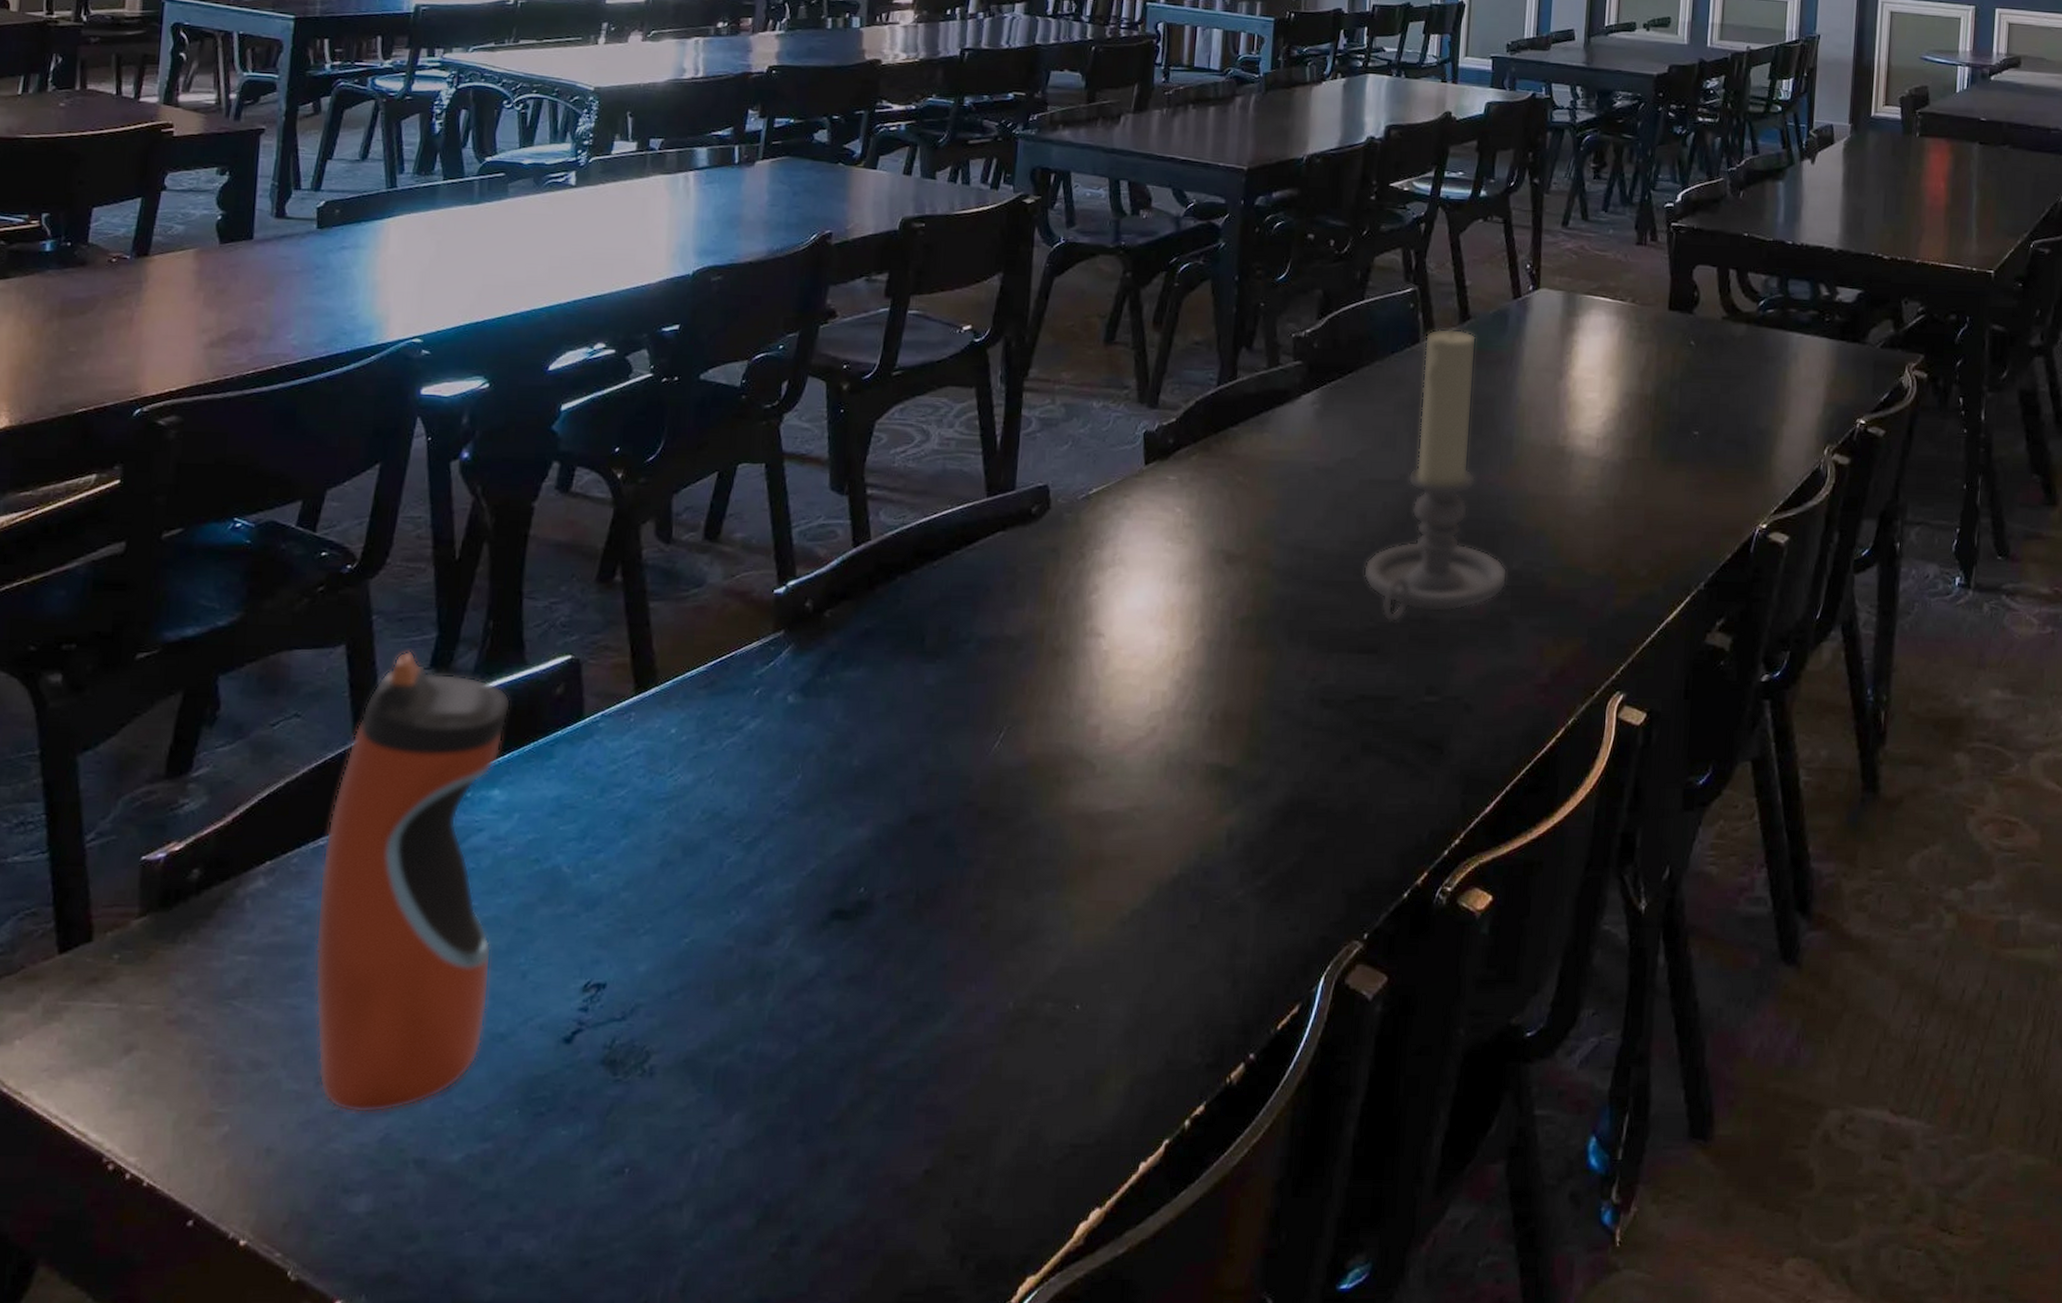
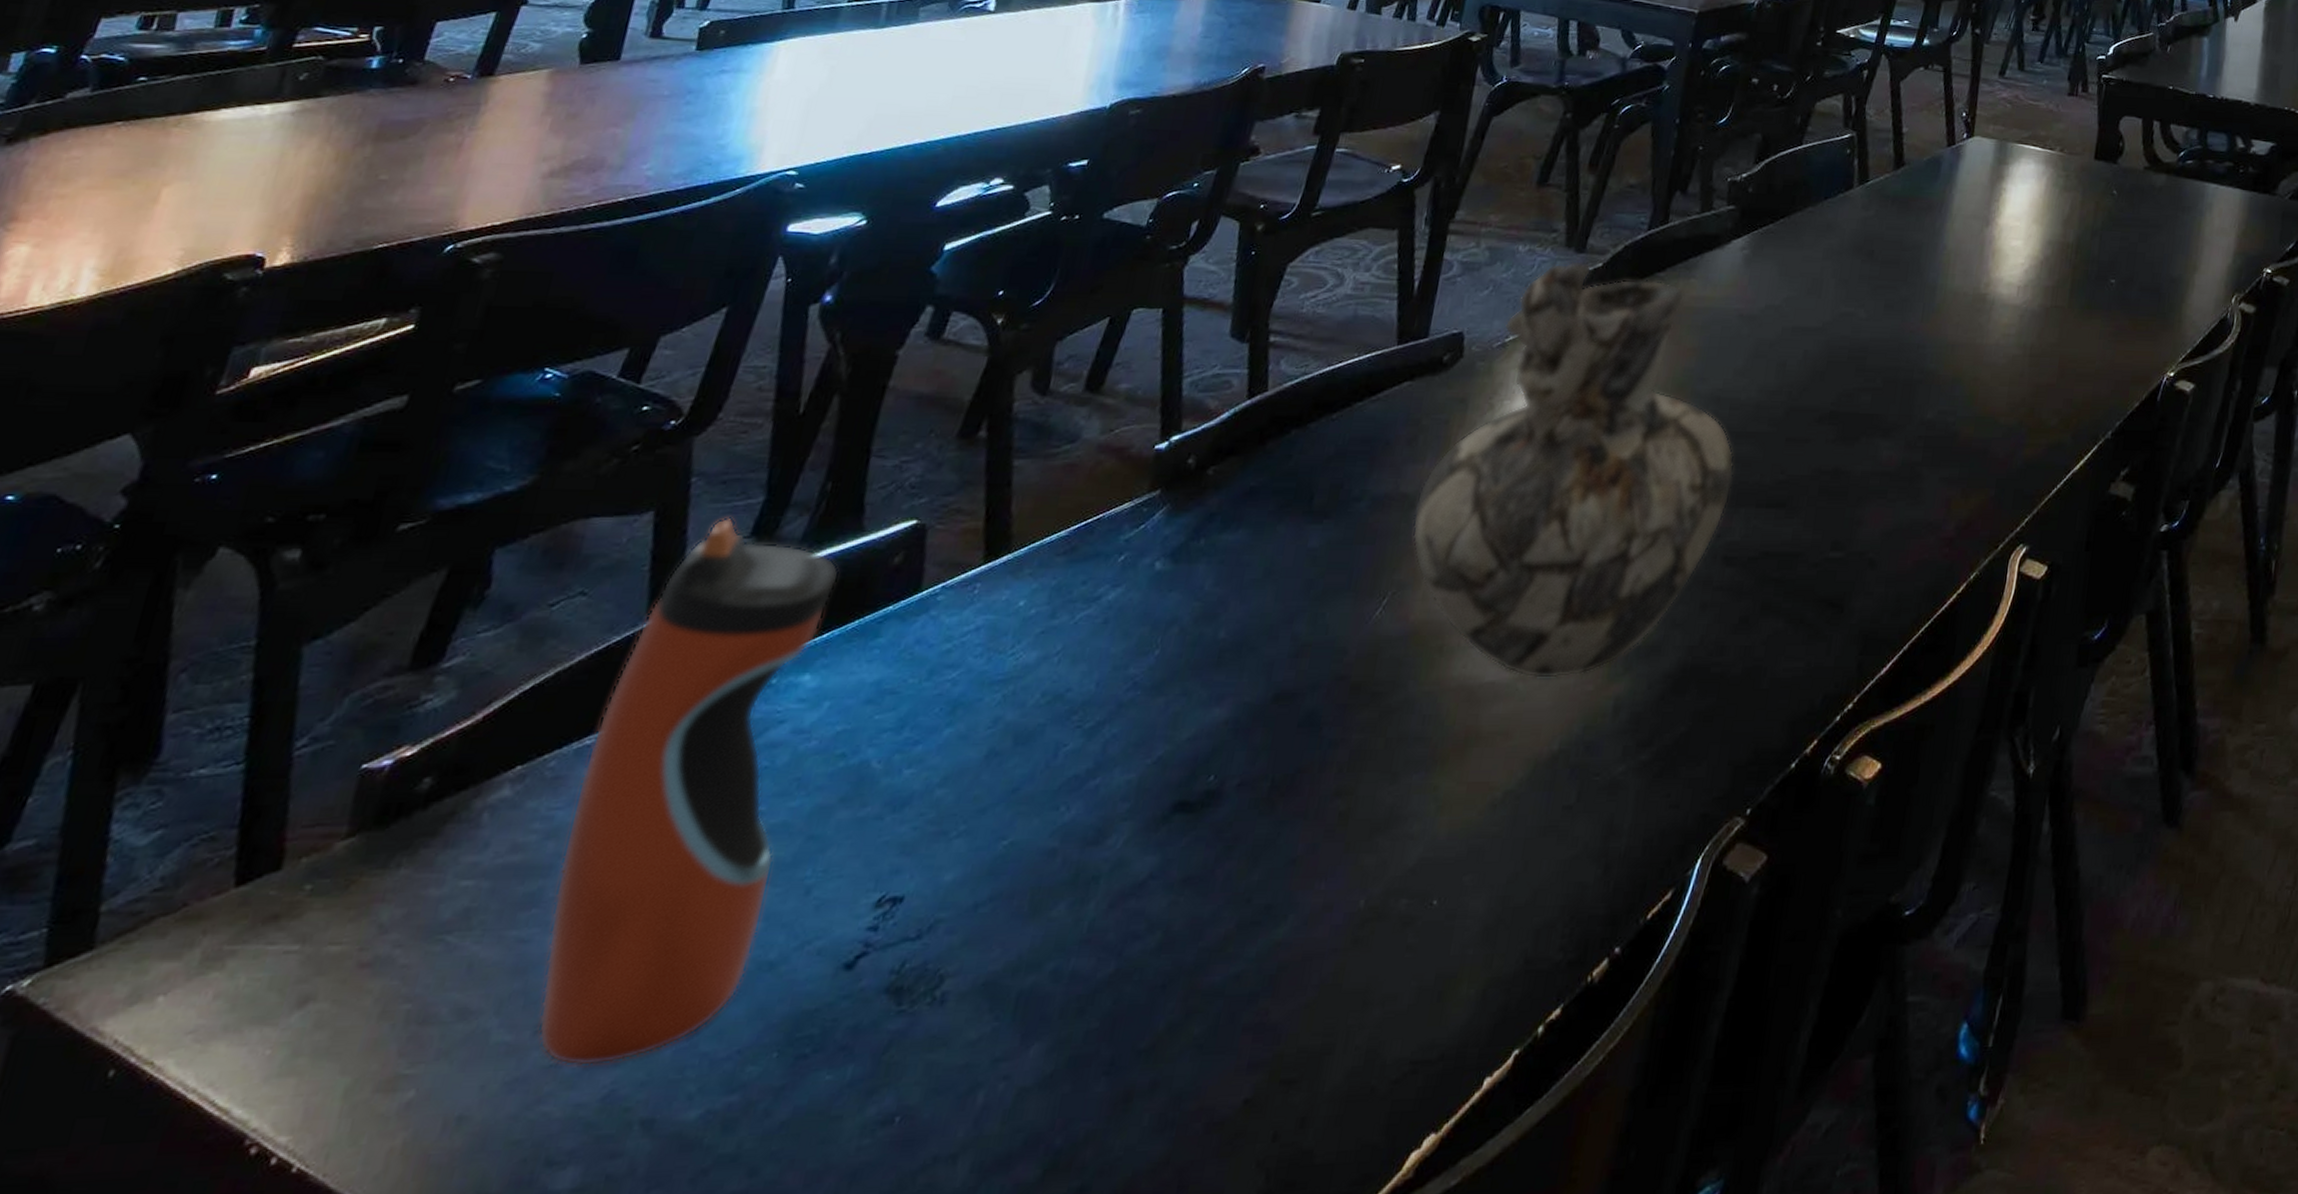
vase: none [1019,415,1324,810] -> present [1412,260,1735,679]
candle holder: present [1363,328,1508,622] -> none [1777,174,1922,475]

